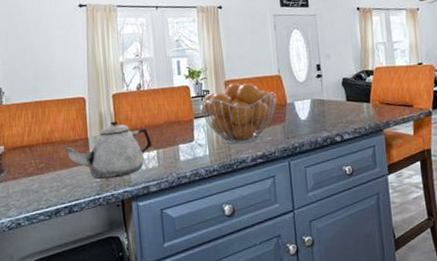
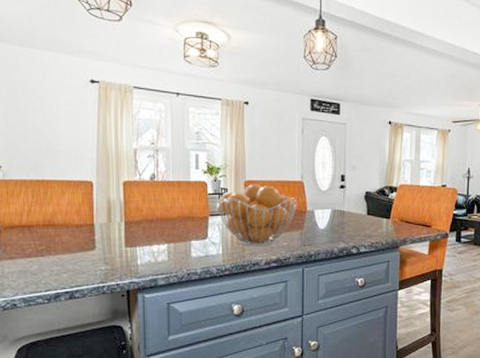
teapot: present [63,121,152,180] -> none [66,209,163,268]

